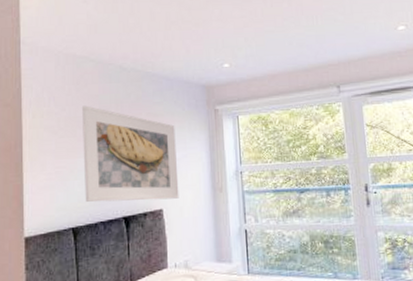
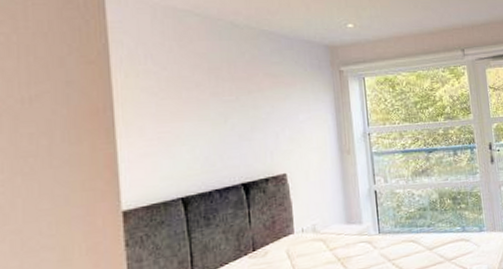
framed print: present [82,105,179,203] -> none [187,64,304,170]

